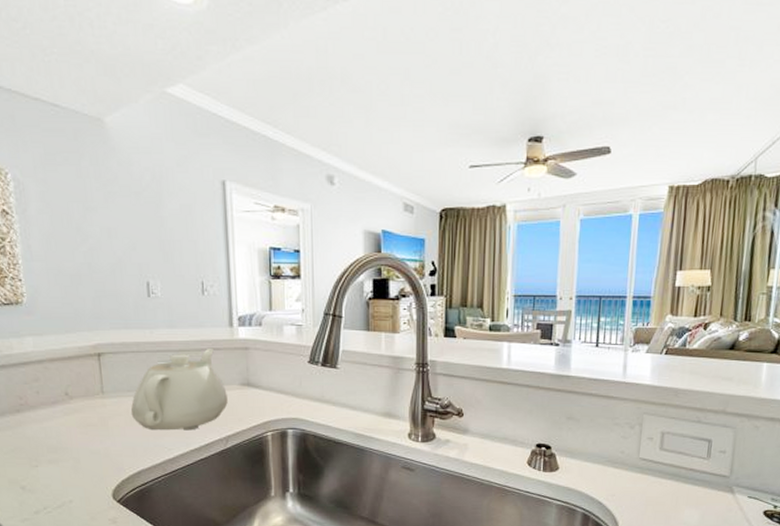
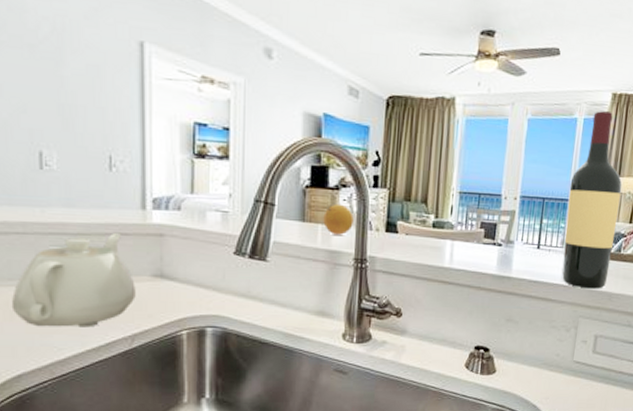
fruit: none [386,313,414,343] -> present [323,203,354,236]
wine bottle: none [623,205,684,385] -> present [562,111,622,289]

